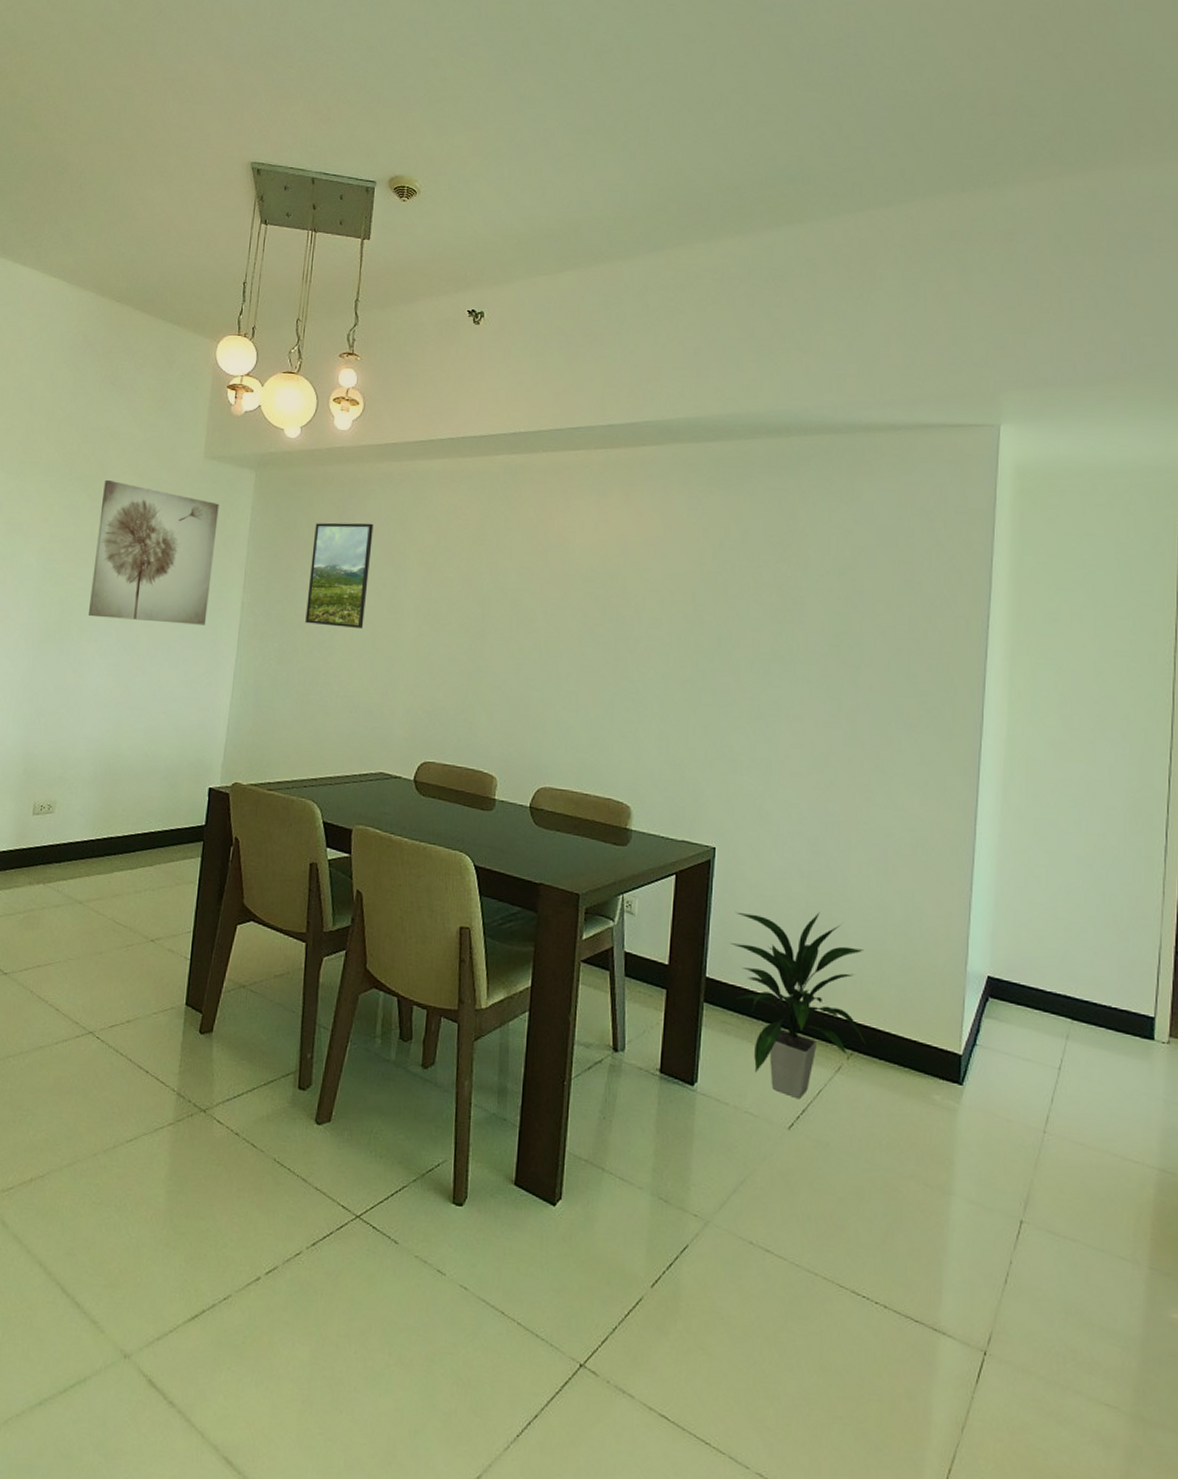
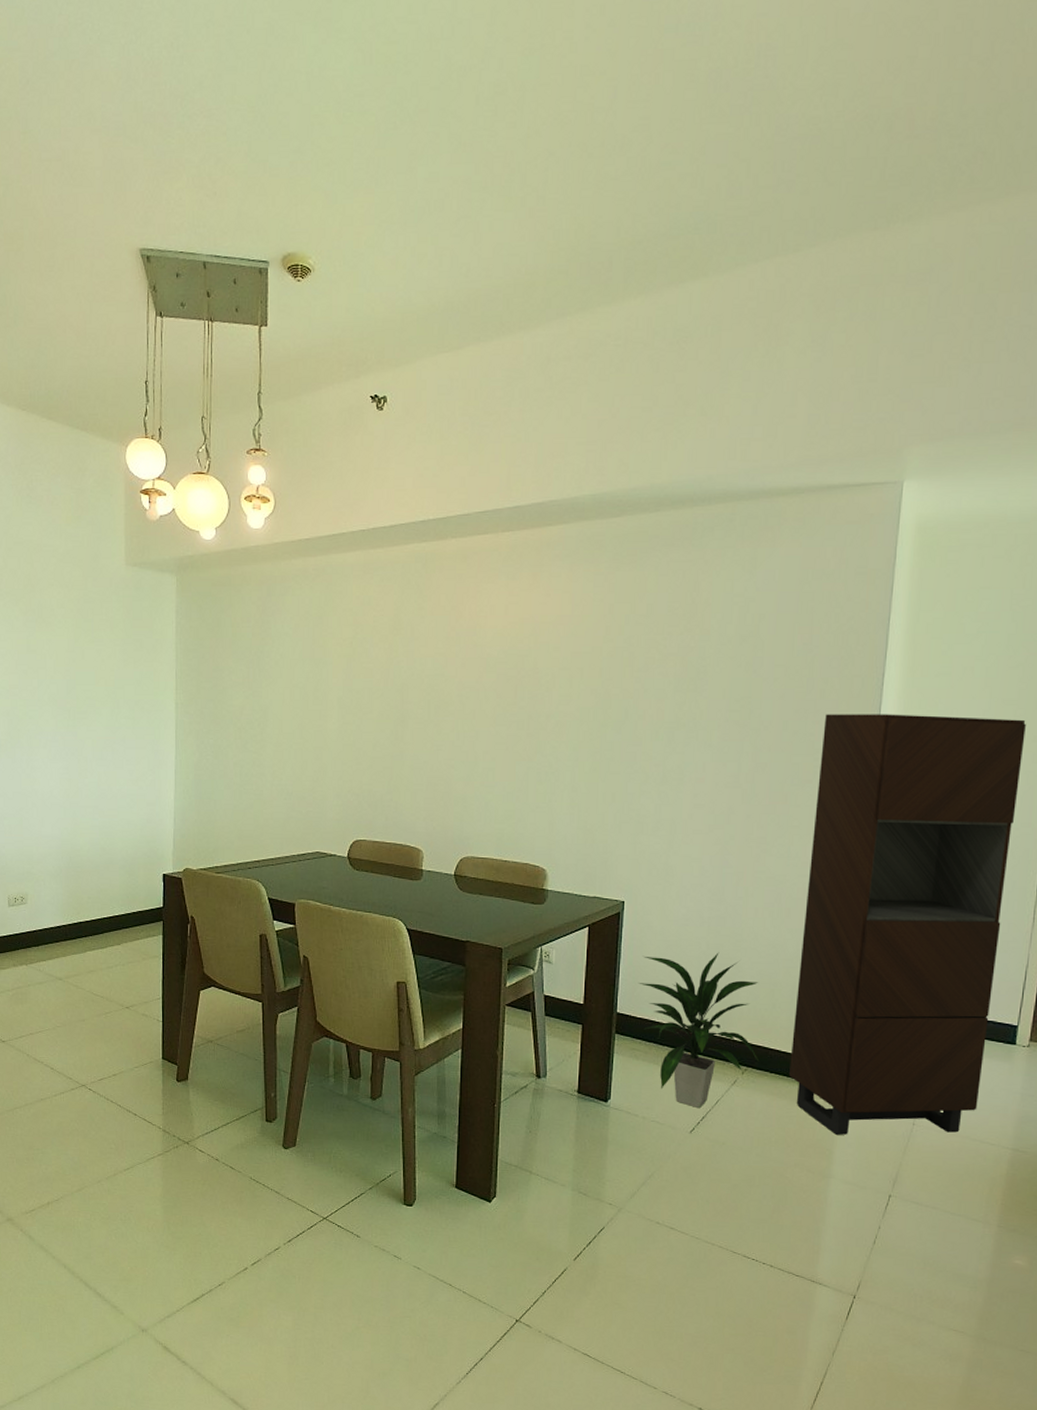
wall art: present [89,479,219,625] -> none [33,592,145,727]
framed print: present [305,522,374,628] -> none [236,619,293,721]
storage cabinet: none [901,654,1140,1145] -> present [789,714,1026,1135]

